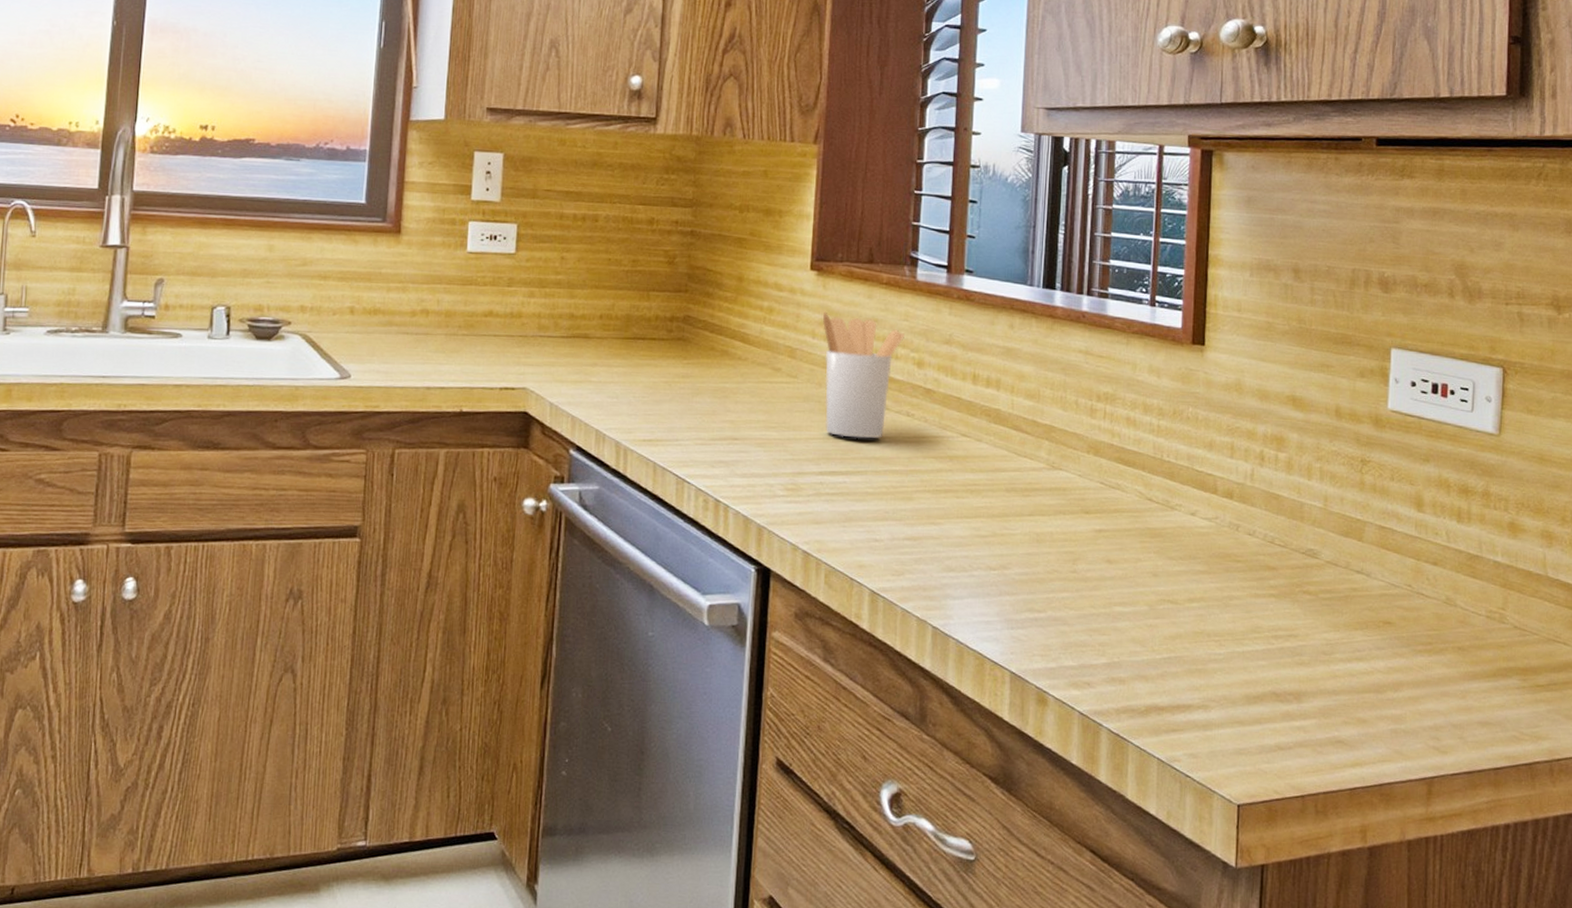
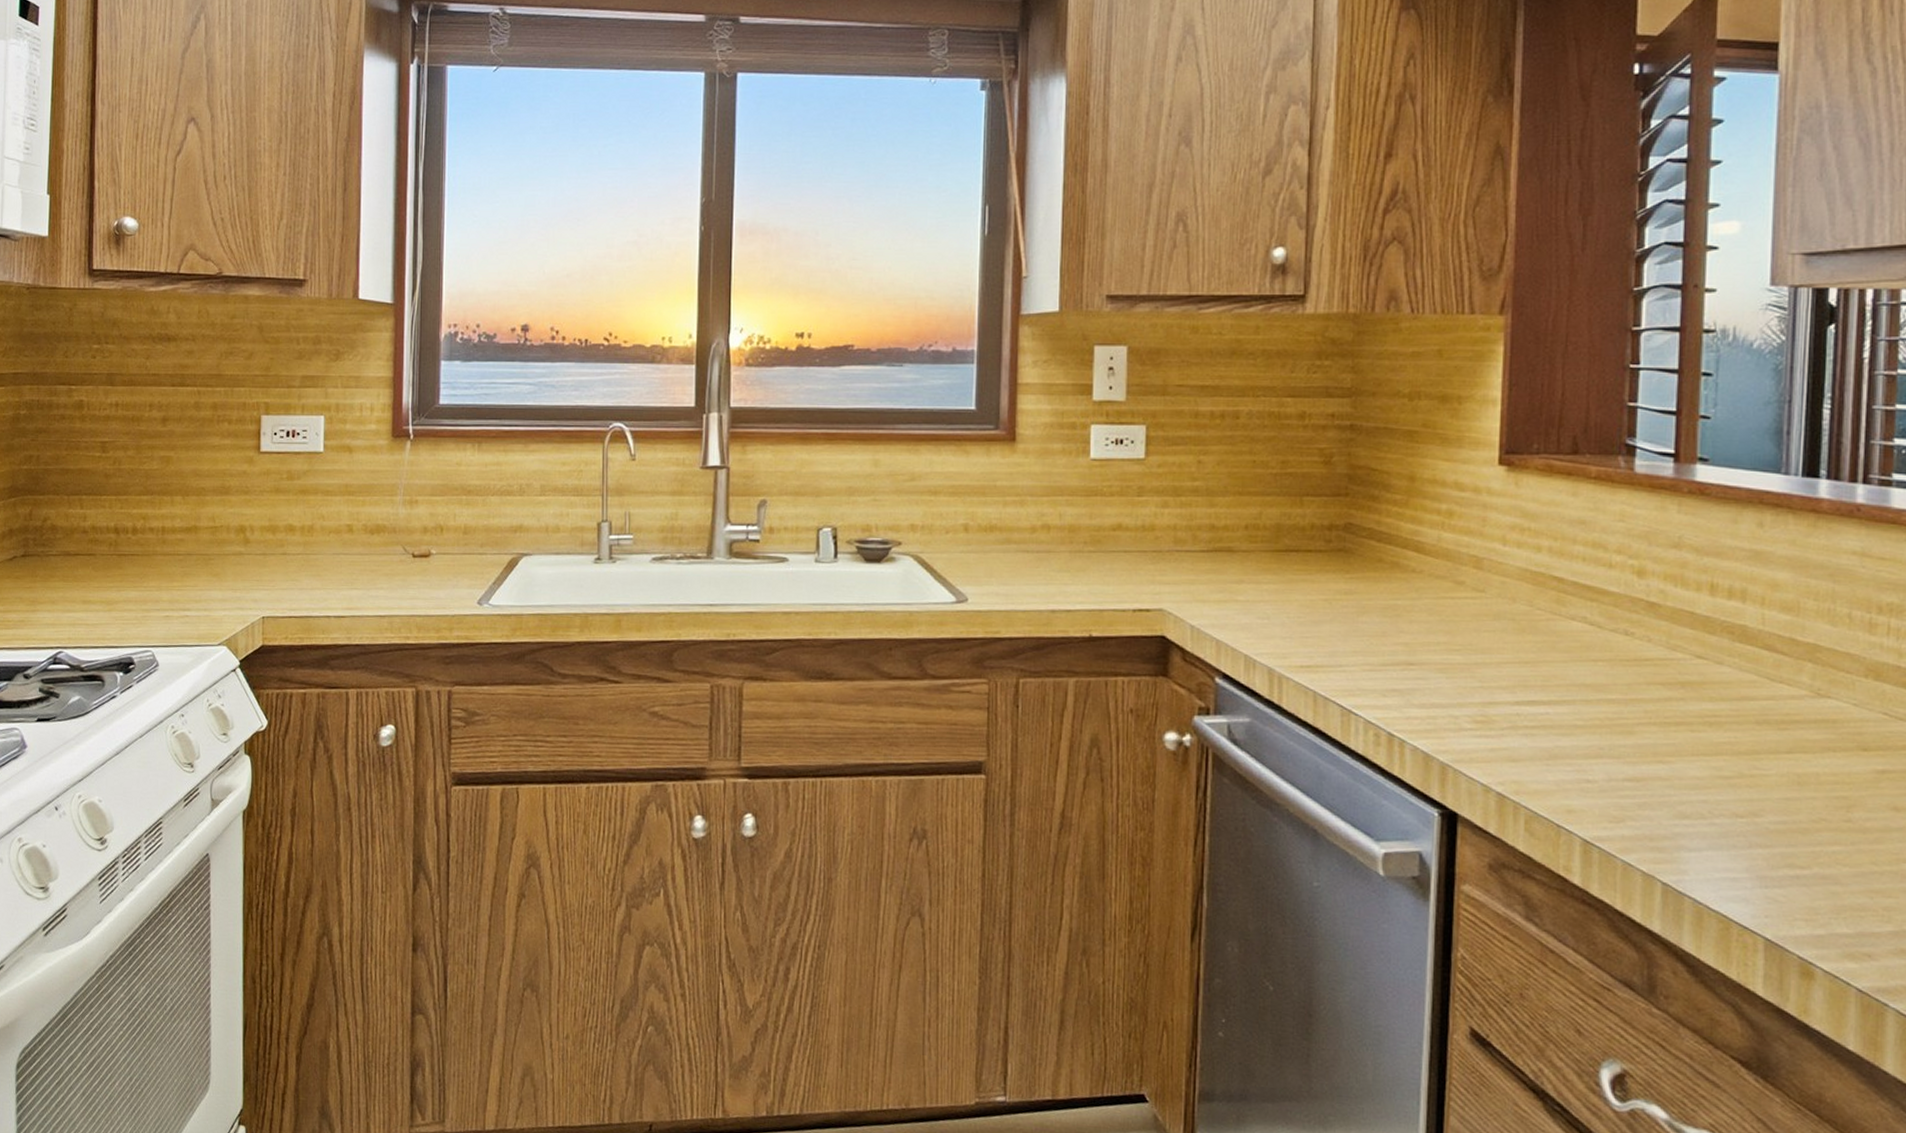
utensil holder: present [822,311,905,439] -> none [1515,513,1620,663]

